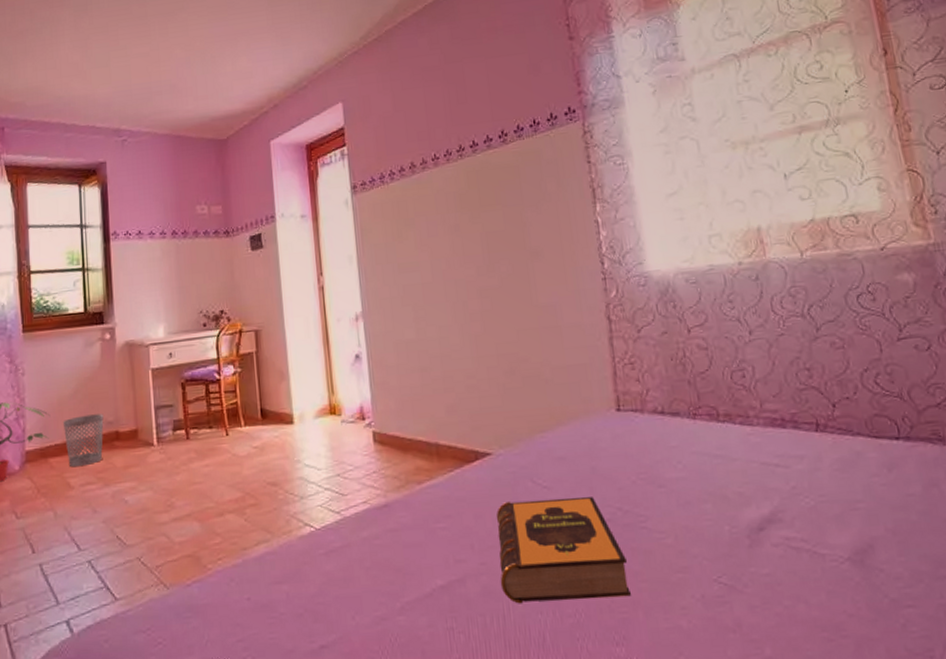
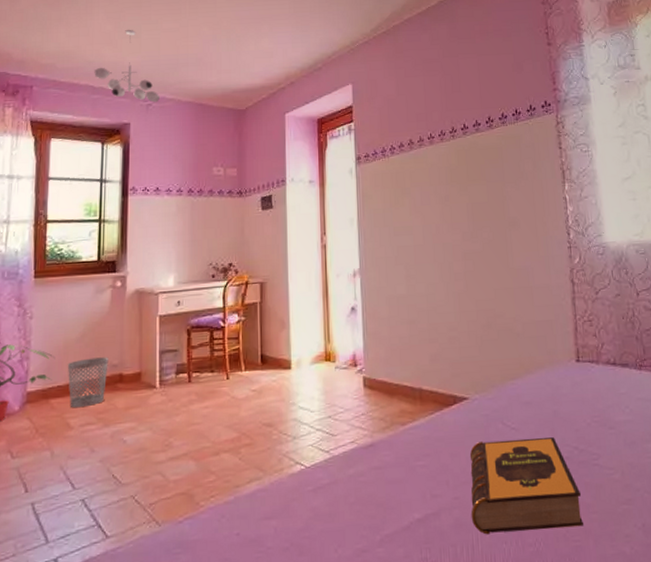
ceiling light fixture: none [65,57,136,138] -> present [94,29,161,103]

